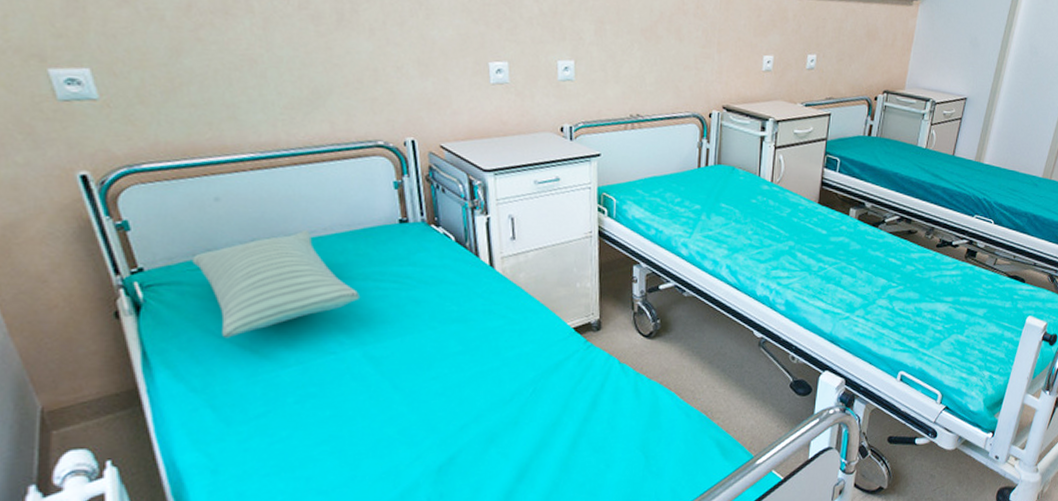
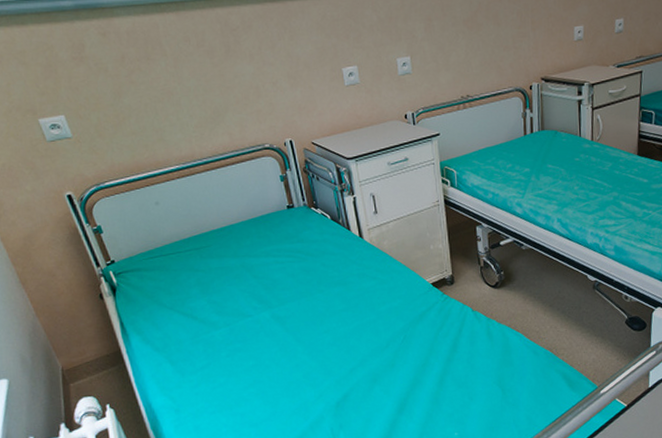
pillow: present [192,229,359,338] -> none [146,220,264,309]

